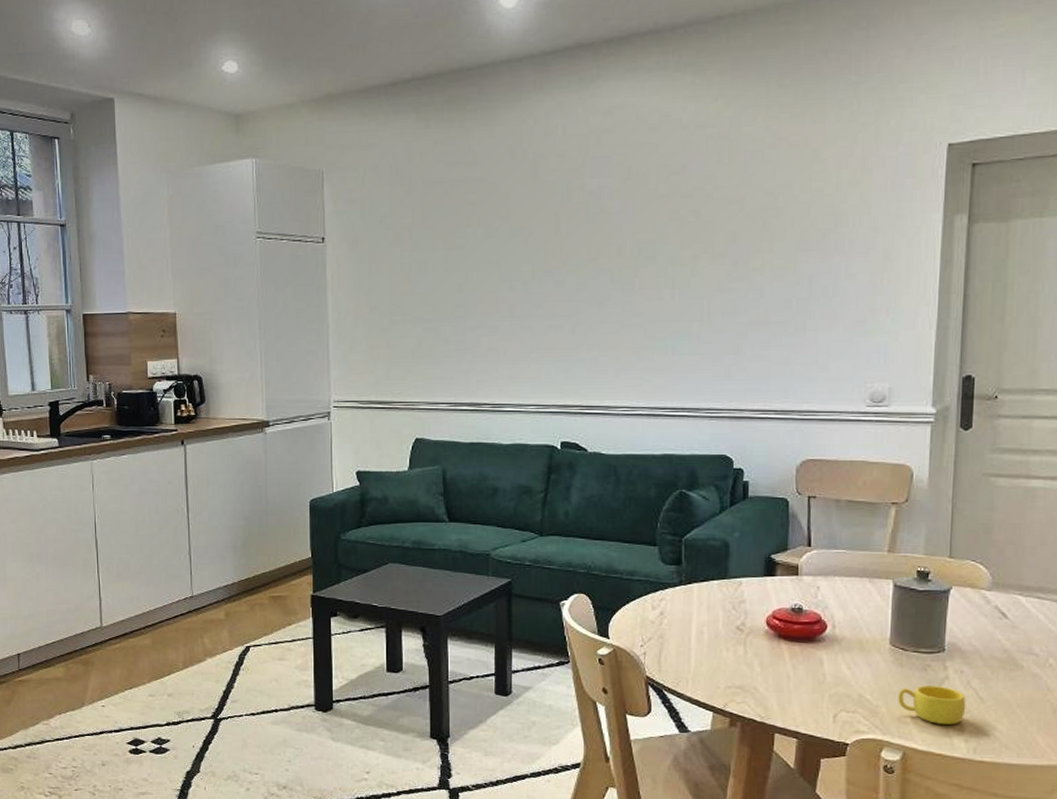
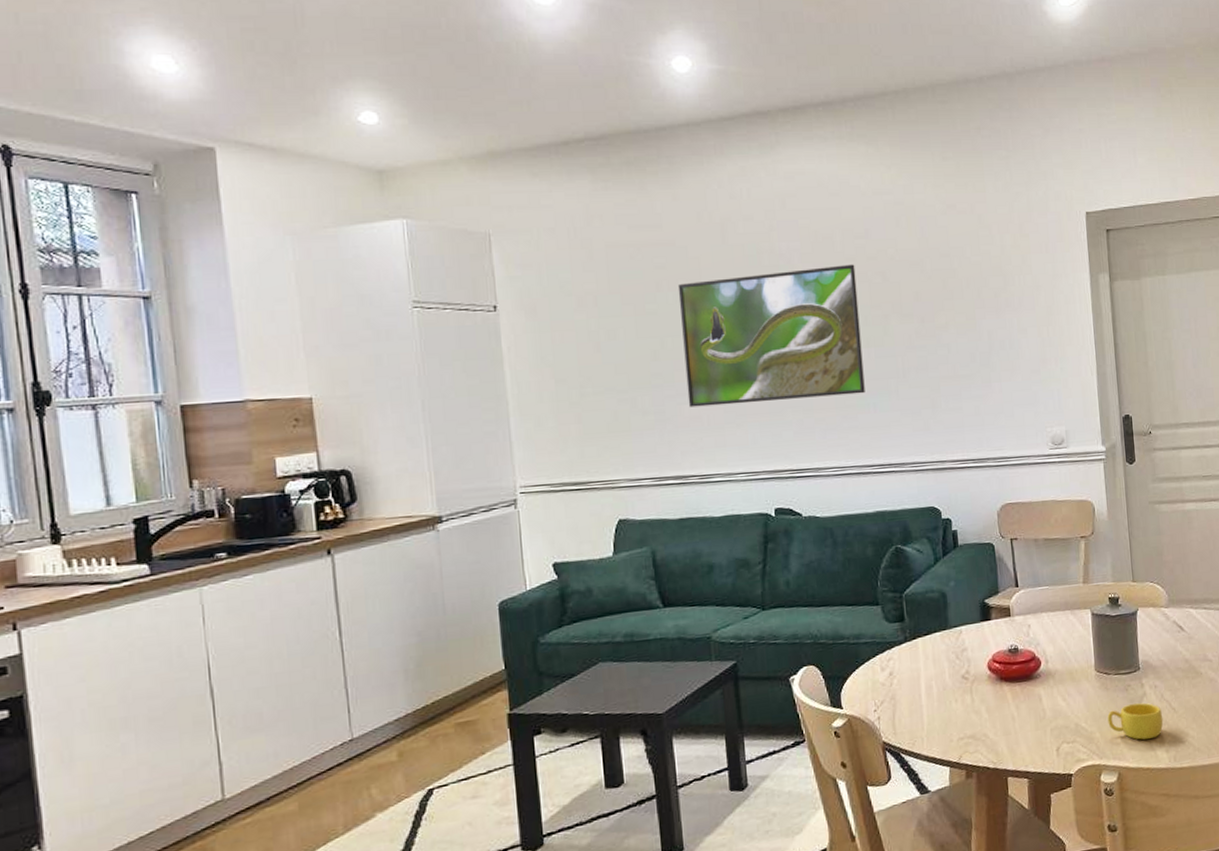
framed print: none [486,202,668,339] -> present [677,264,865,407]

